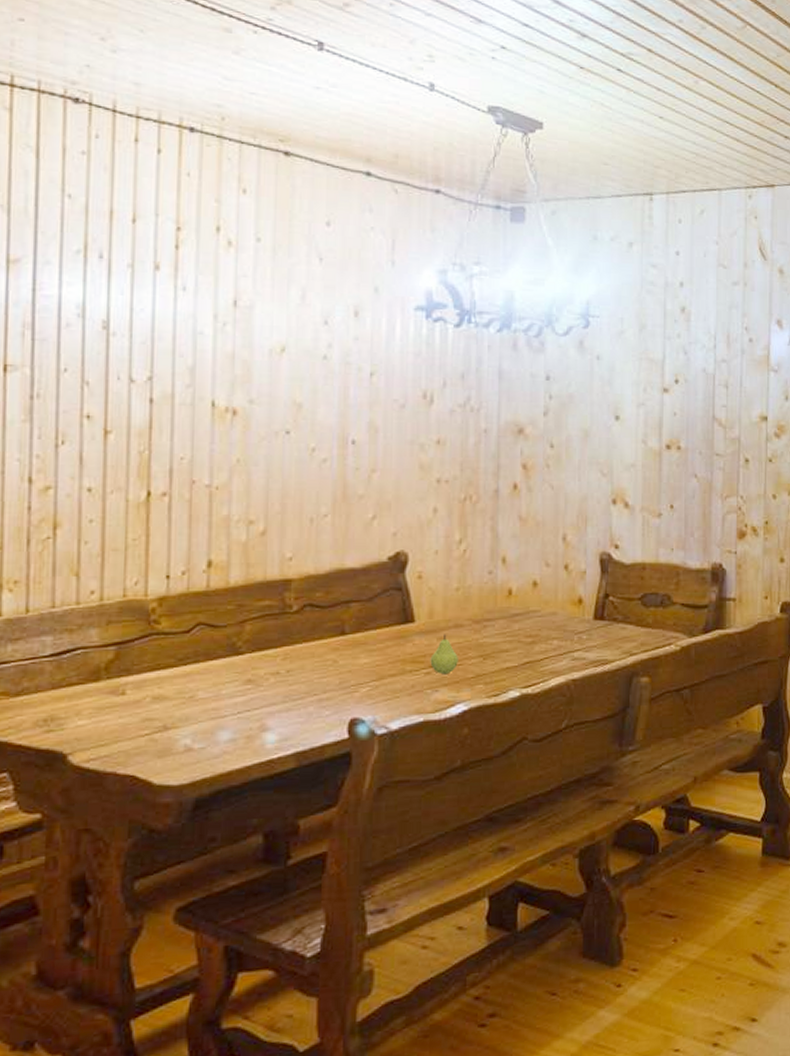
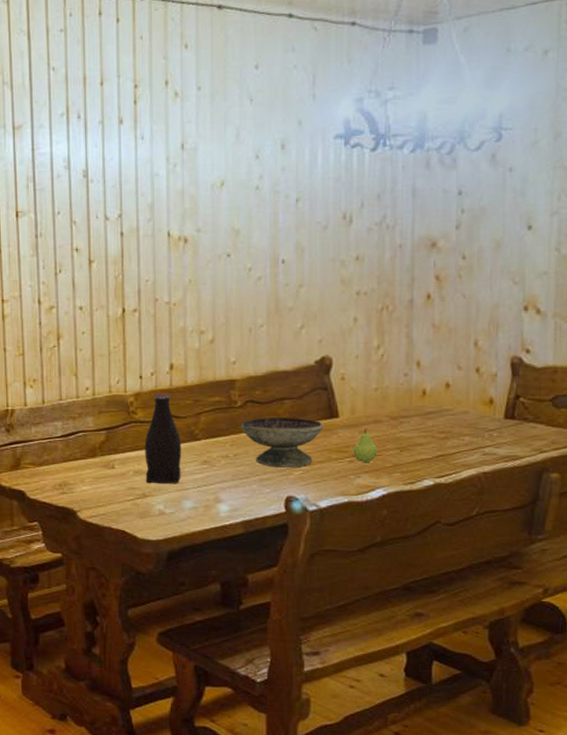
bottle: none [168,596,219,712] -> present [144,393,182,484]
decorative bowl: none [296,623,396,684] -> present [241,417,323,468]

